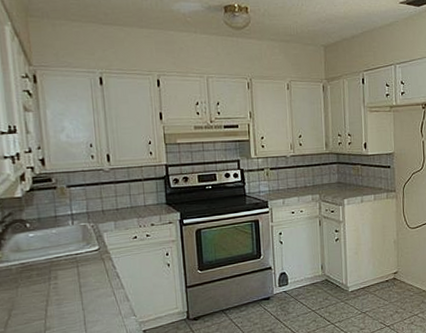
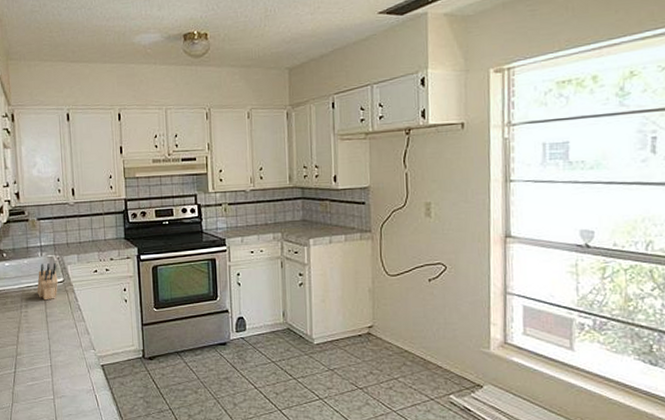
knife block: none [68,230,93,271] -> present [37,262,58,301]

